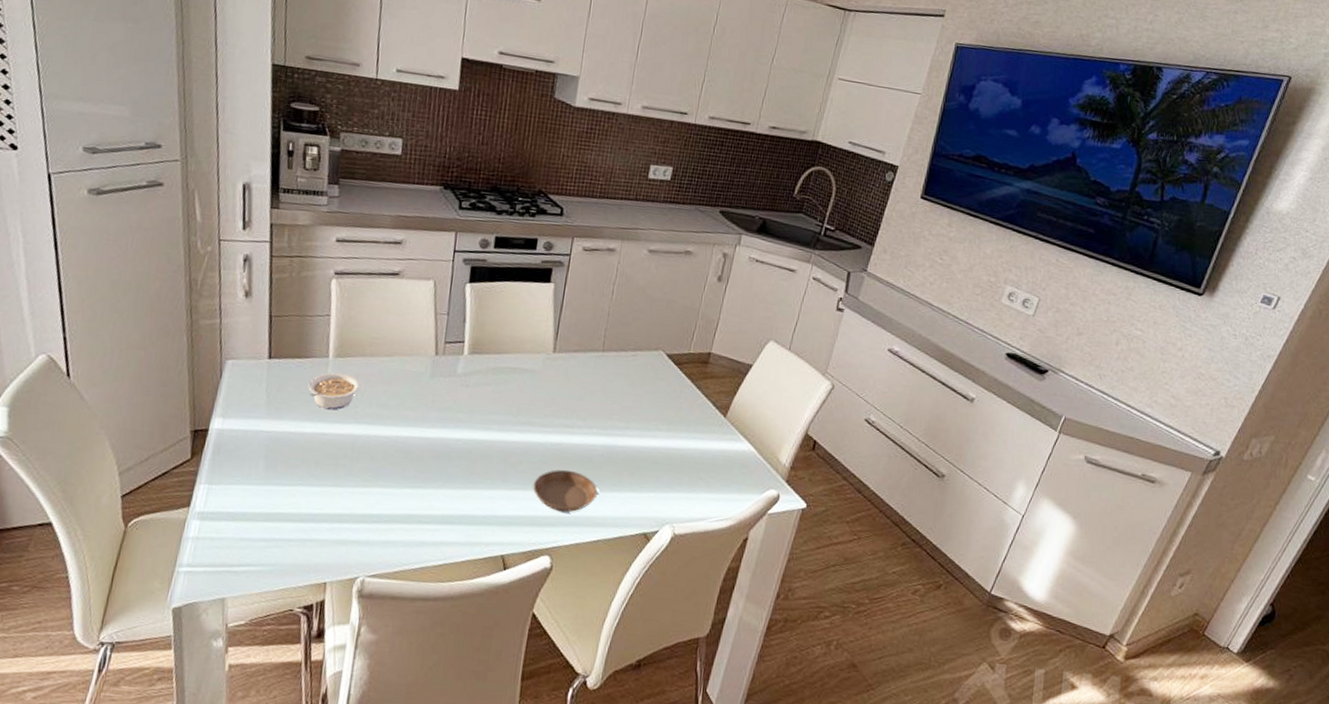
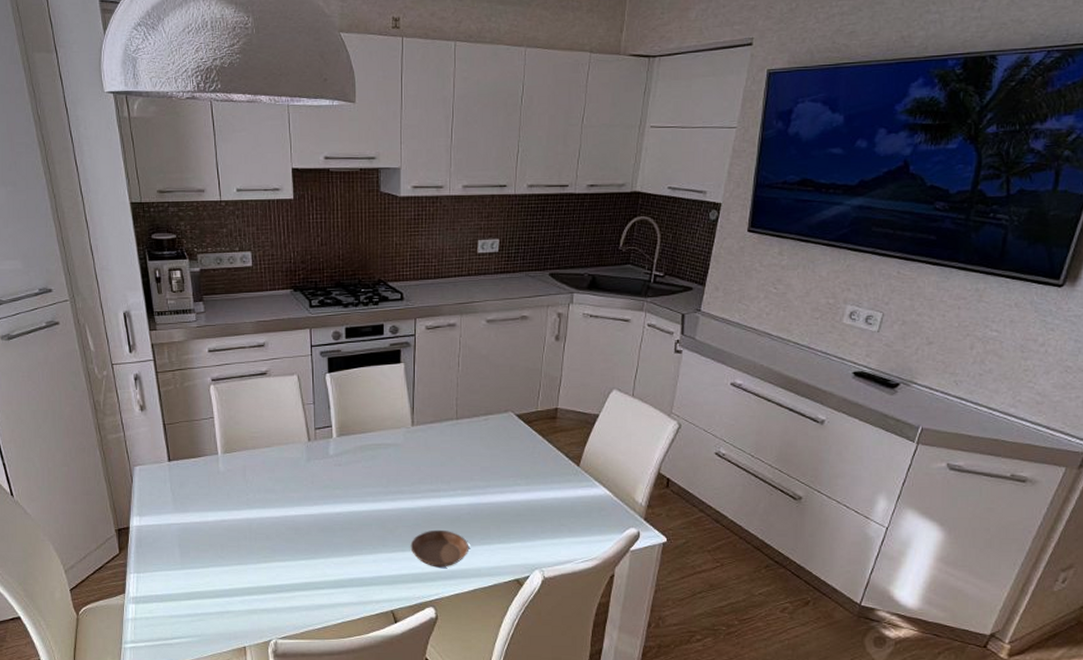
legume: present [308,372,361,411] -> none [204,467,249,499]

